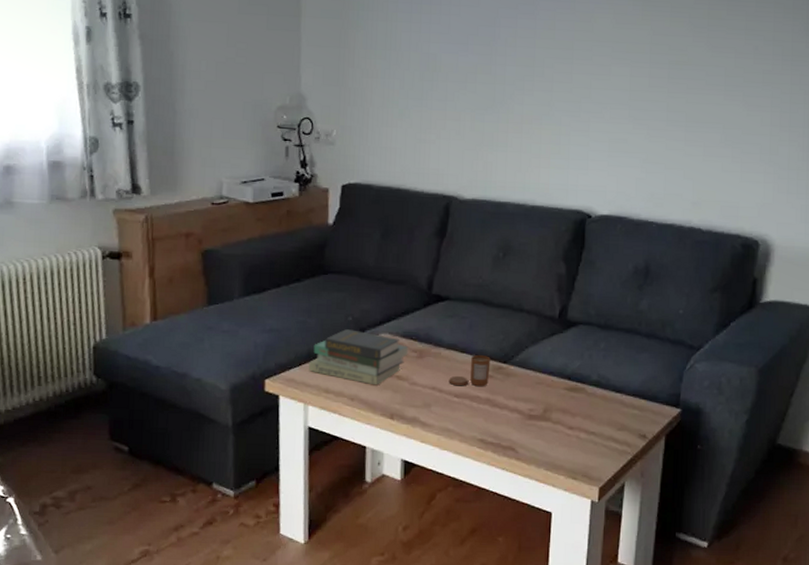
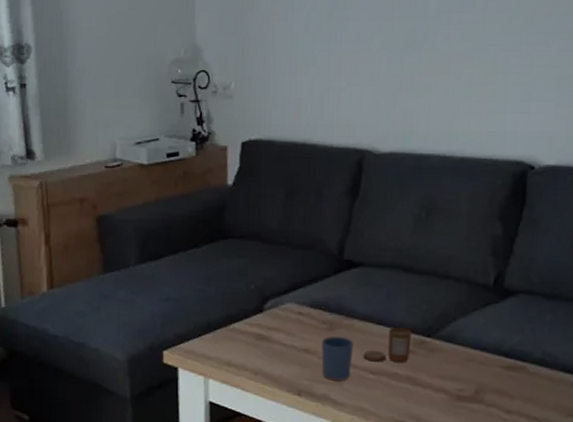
books: present [309,329,409,386] -> none [209,298,317,359]
mug: none [412,364,441,405] -> present [321,336,354,381]

